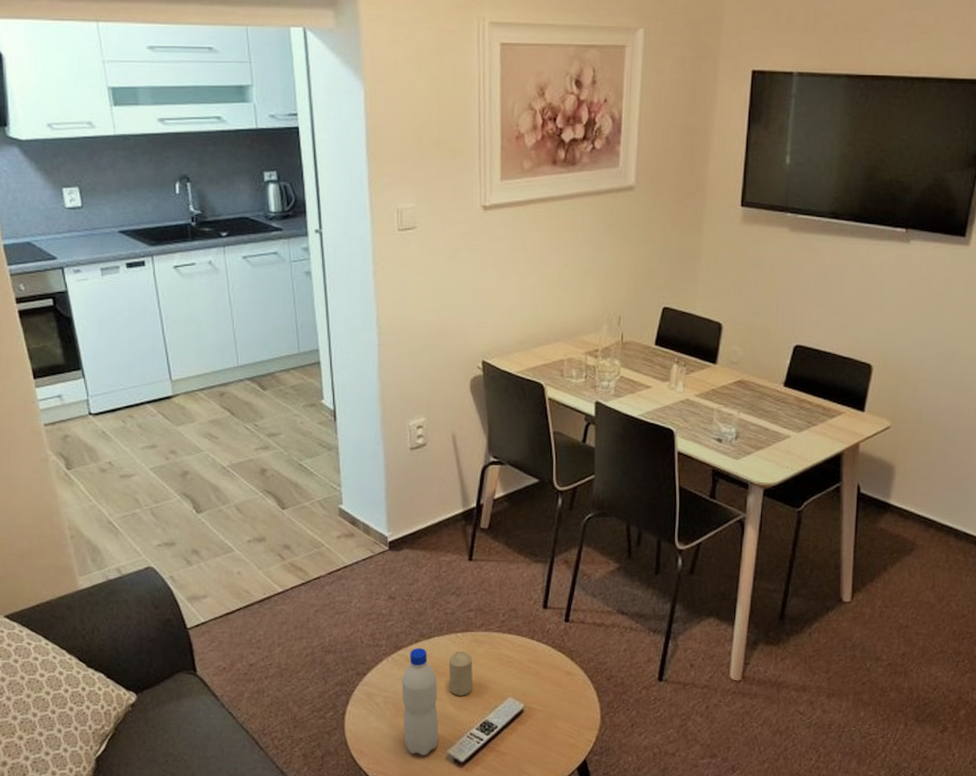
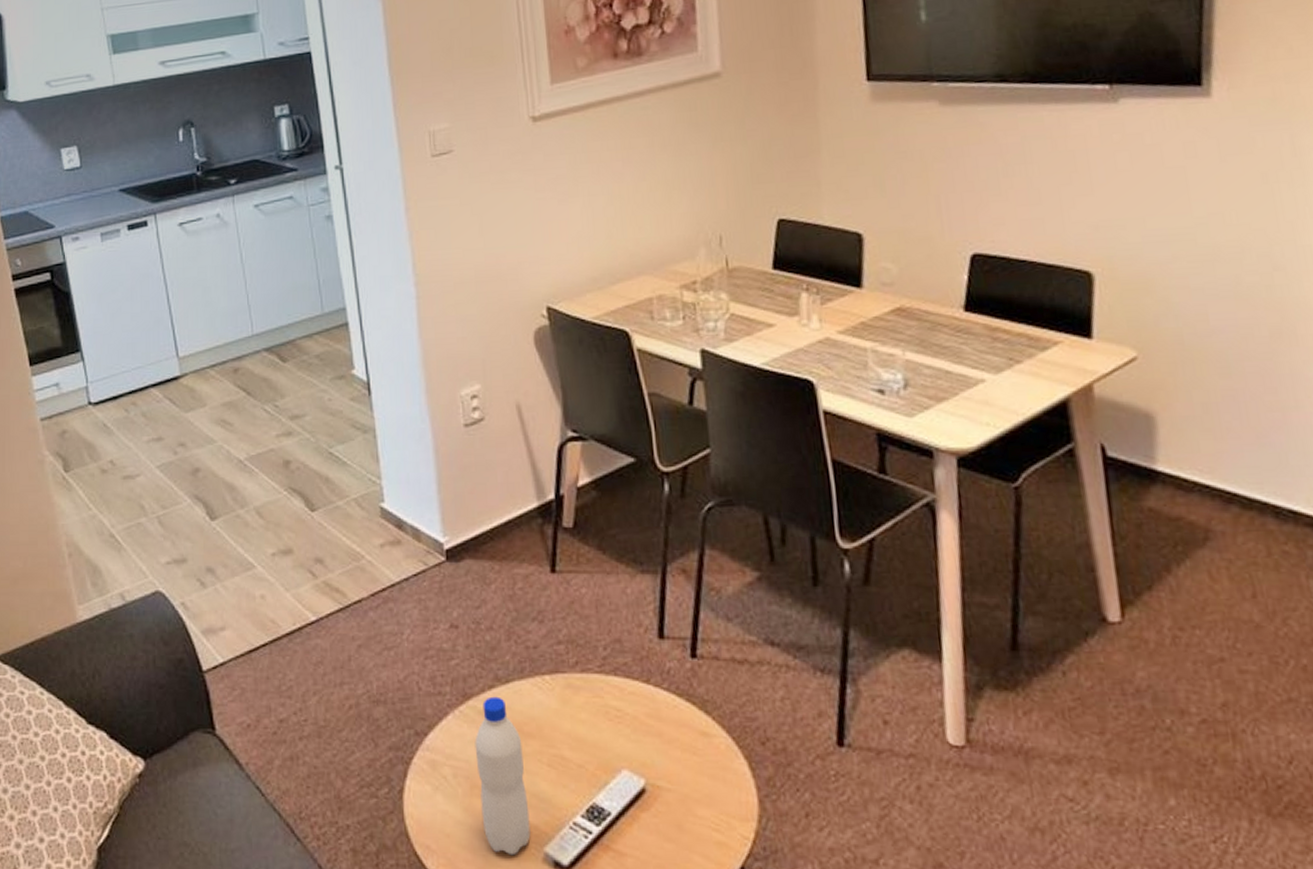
candle: present [449,651,473,696] -> none [536,700,571,767]

